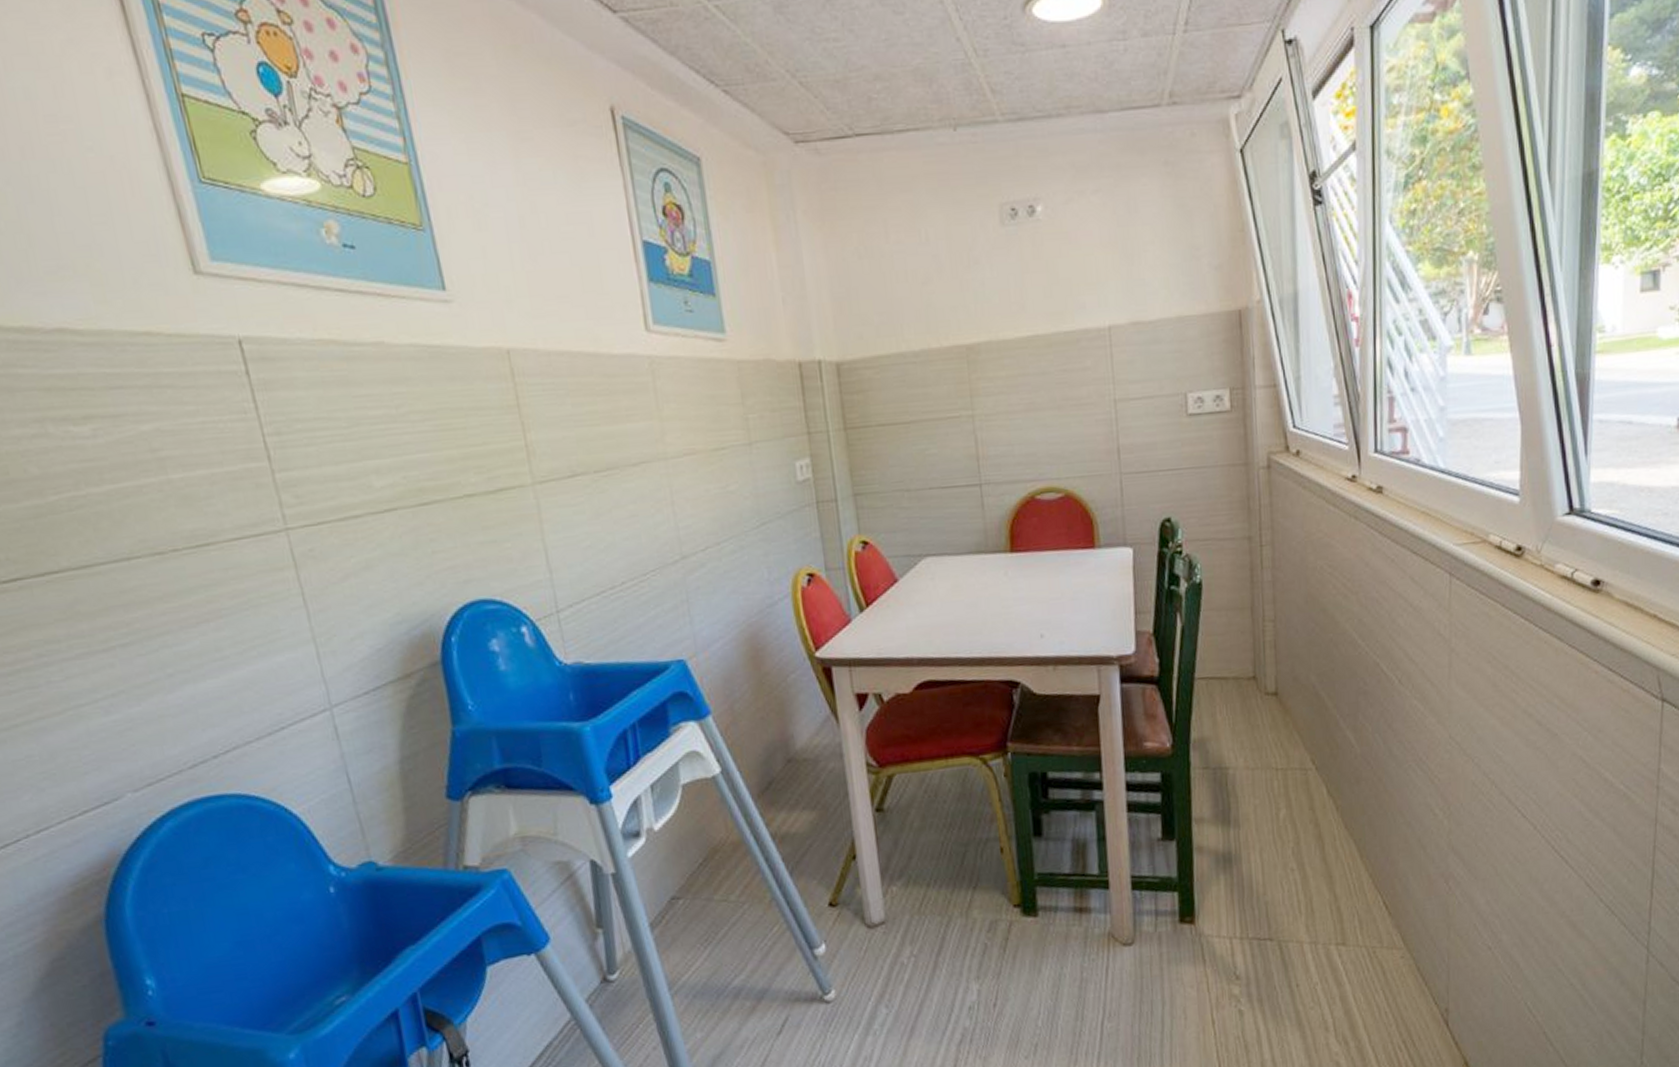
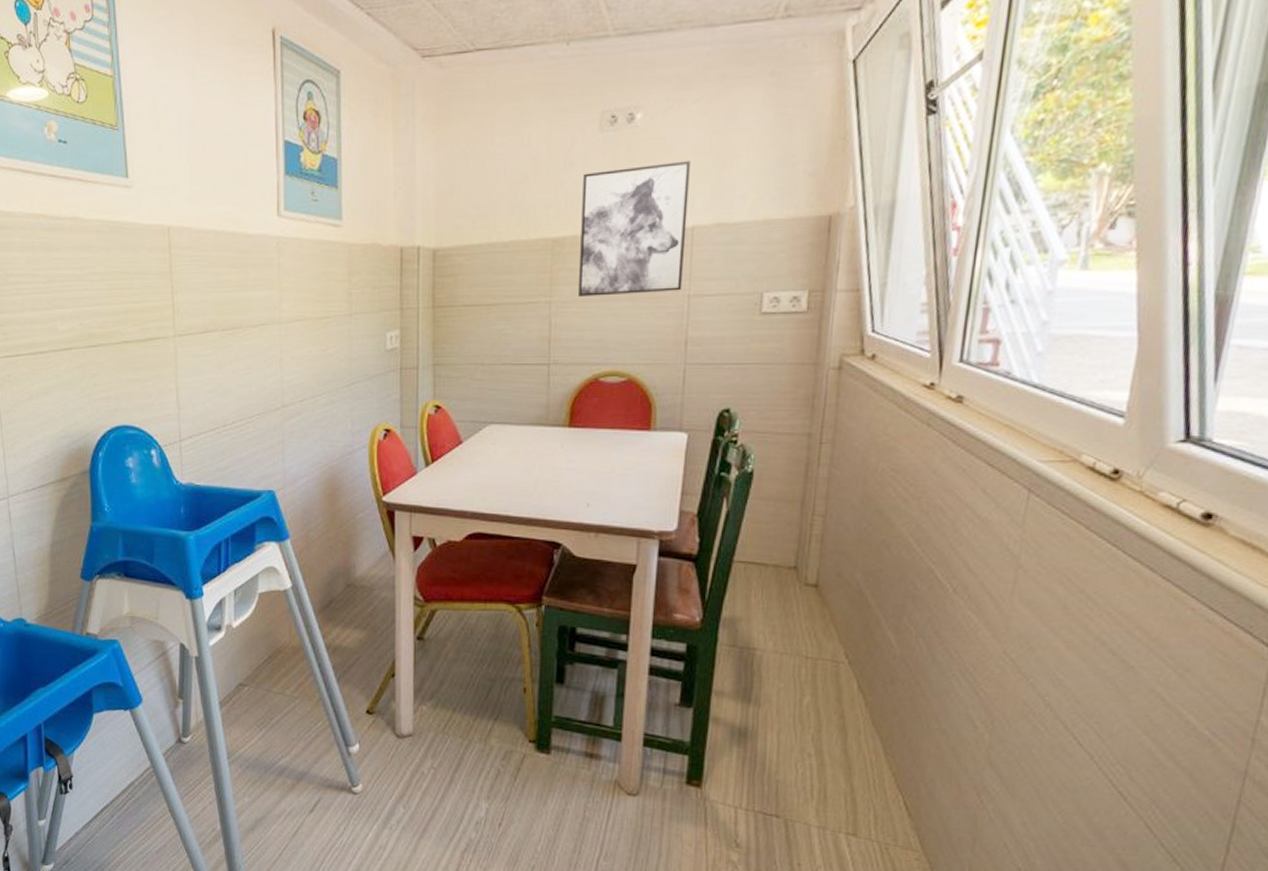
wall art: none [990,256,1107,408] -> present [578,160,690,297]

